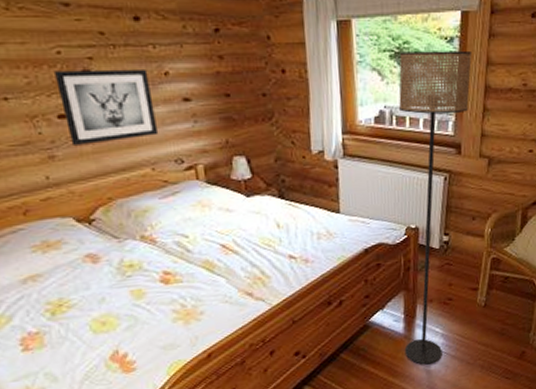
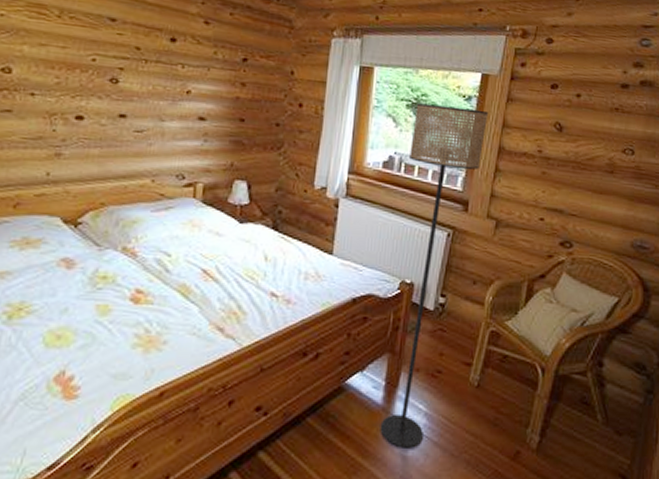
wall art: present [54,68,159,147] -> none [80,75,171,149]

